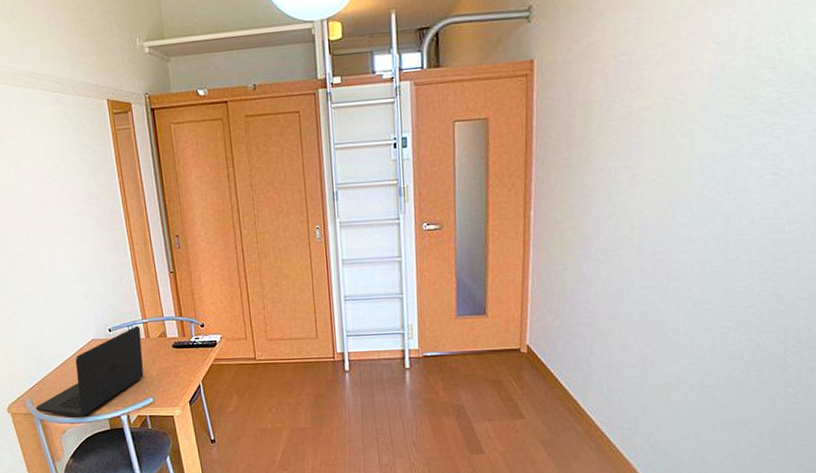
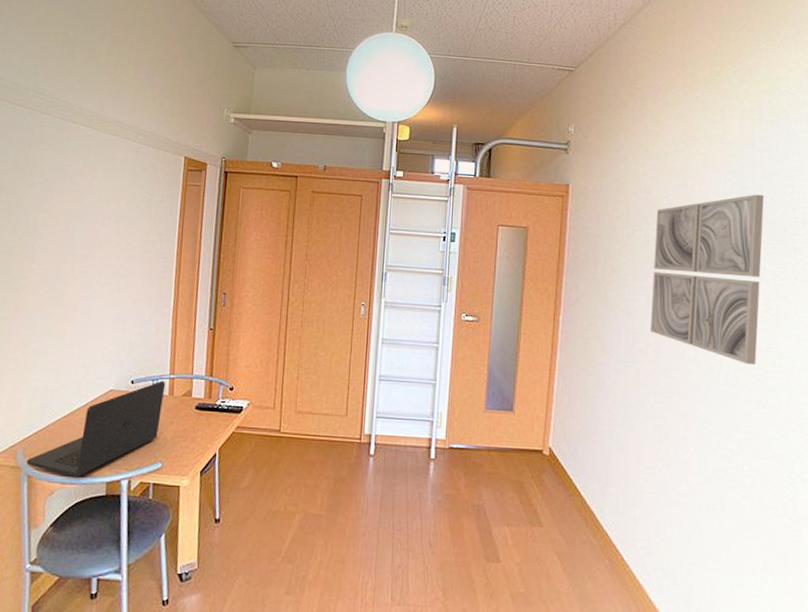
wall art: none [635,32,779,236] -> present [651,194,764,366]

